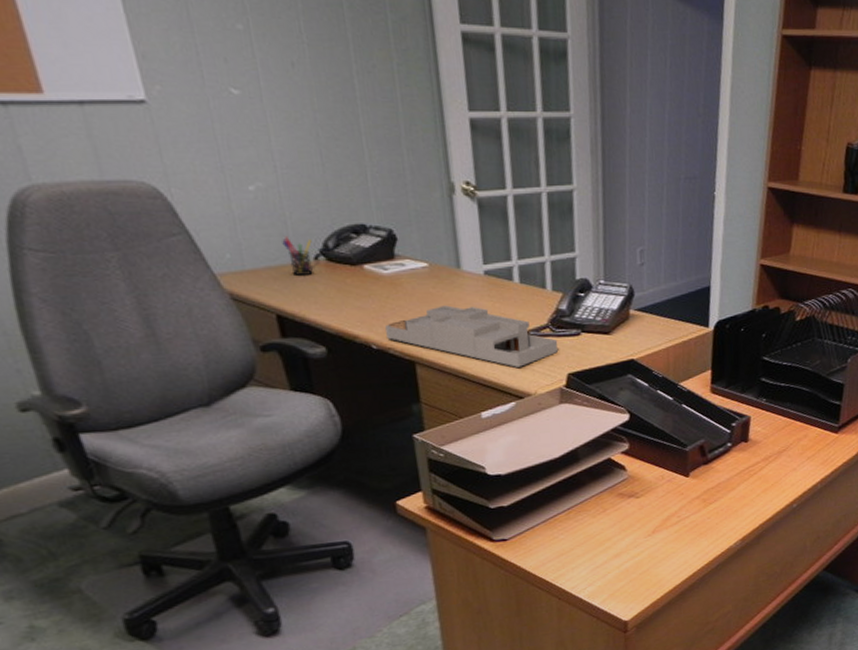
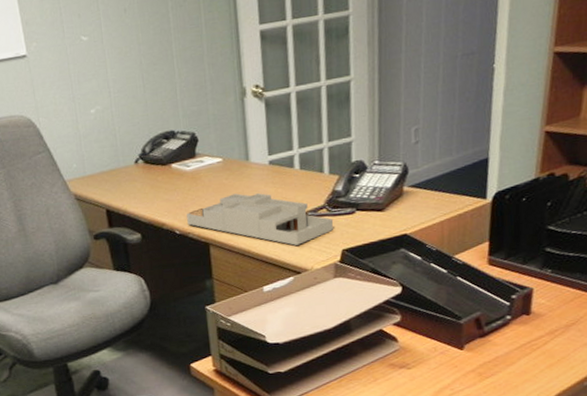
pen holder: present [282,235,313,275] -> none [112,146,134,177]

